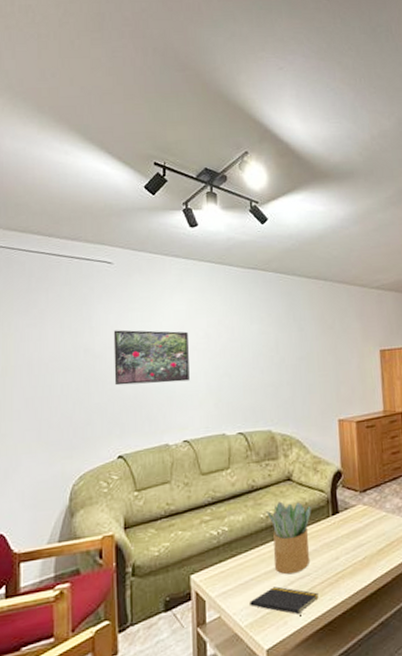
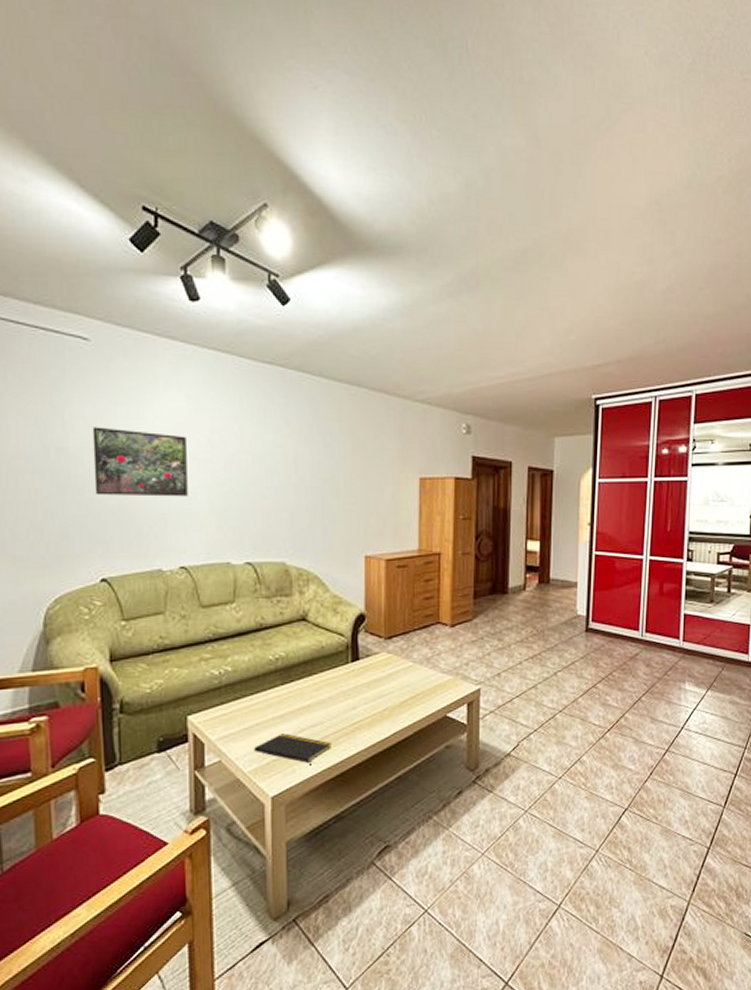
potted plant: present [266,501,311,575] -> none [276,643,328,722]

